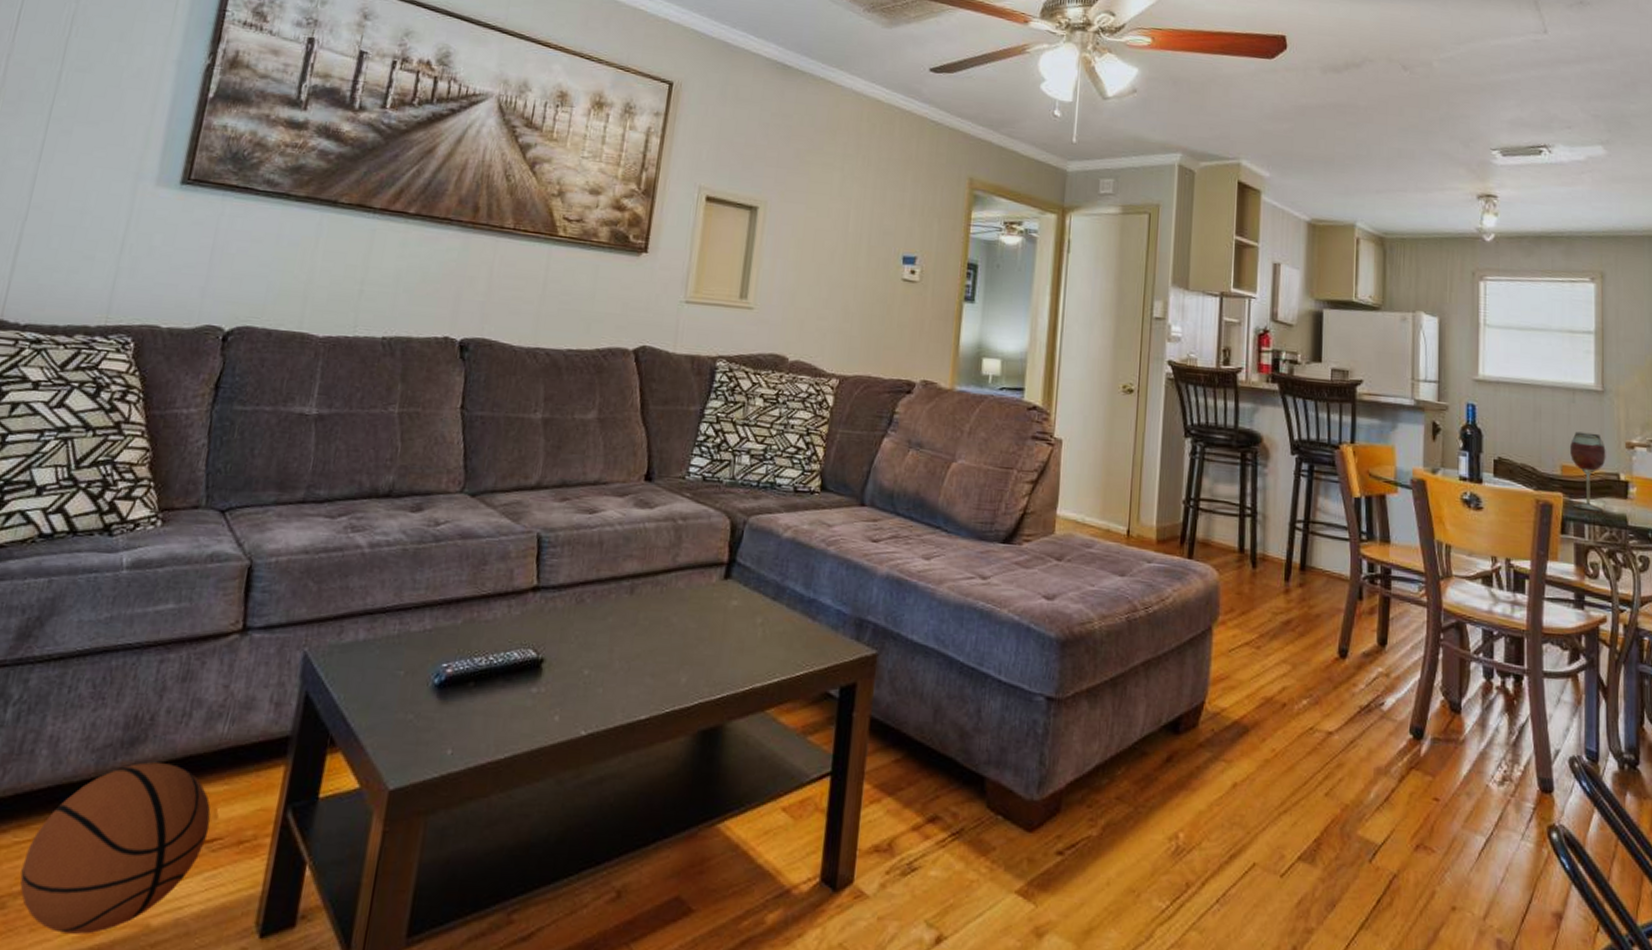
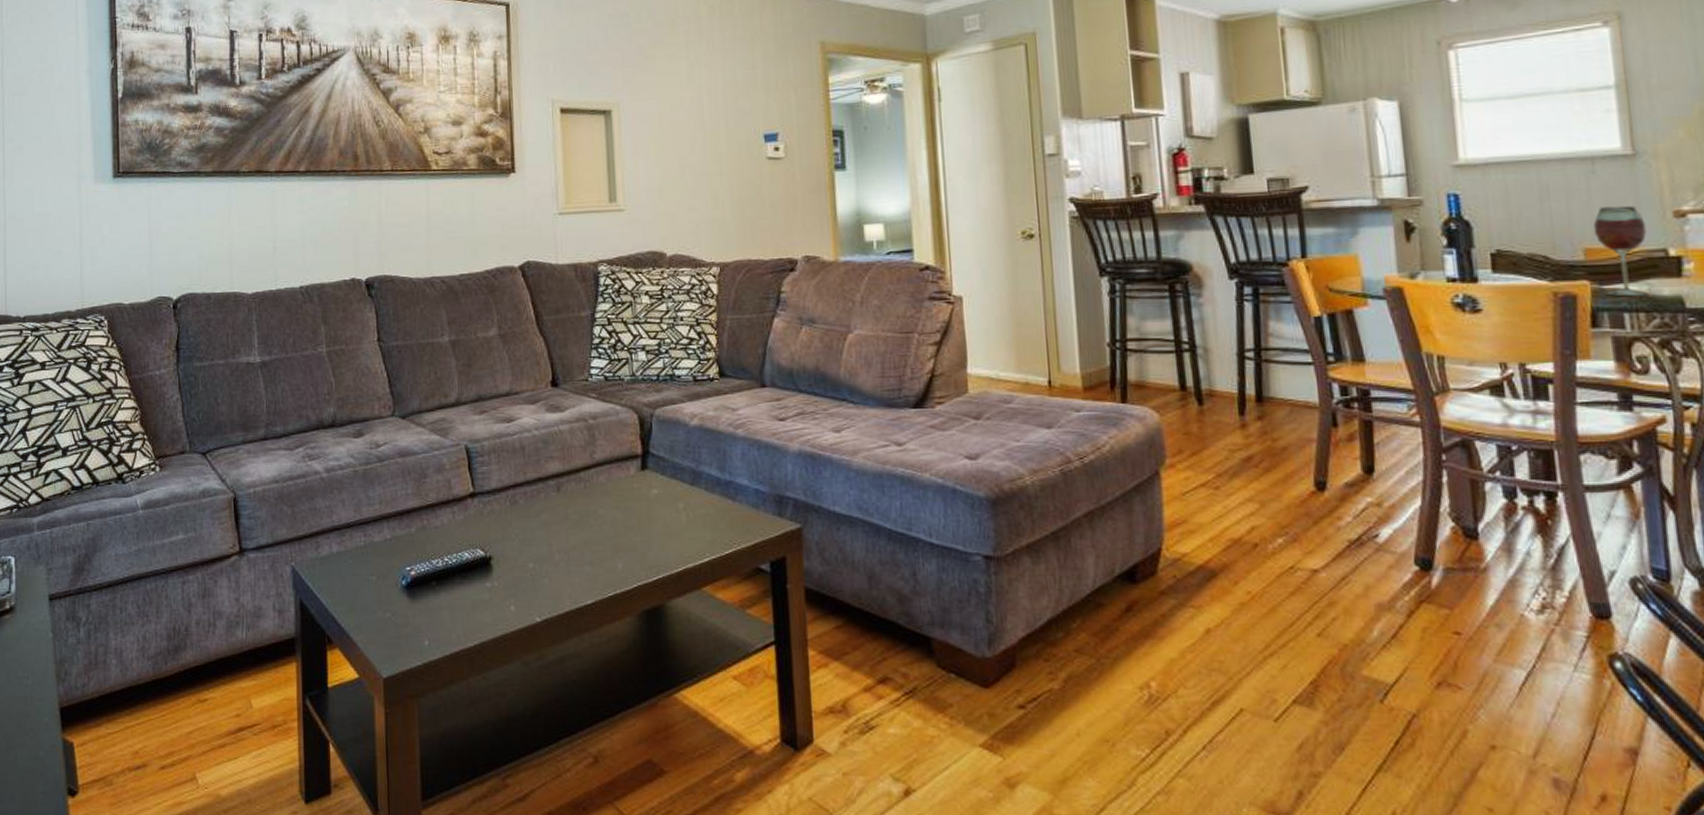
basketball: present [19,762,211,935] -> none [117,665,248,804]

